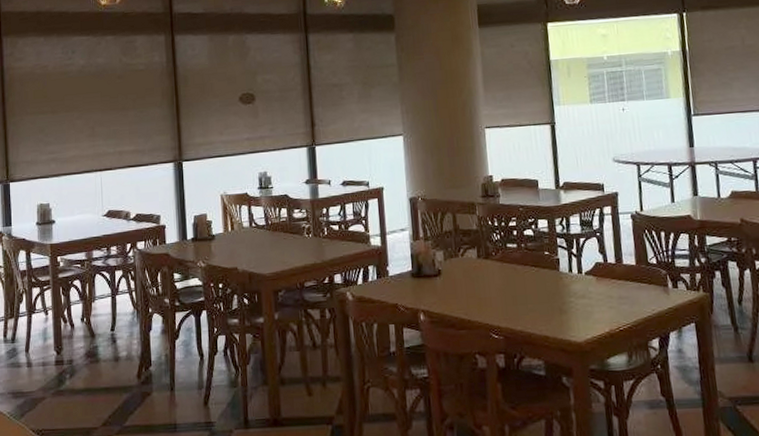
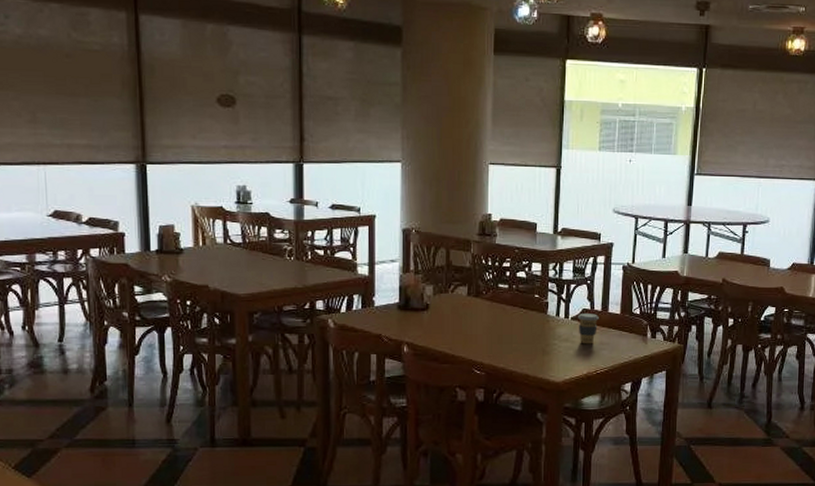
coffee cup: none [591,266,614,300] -> present [578,313,599,344]

